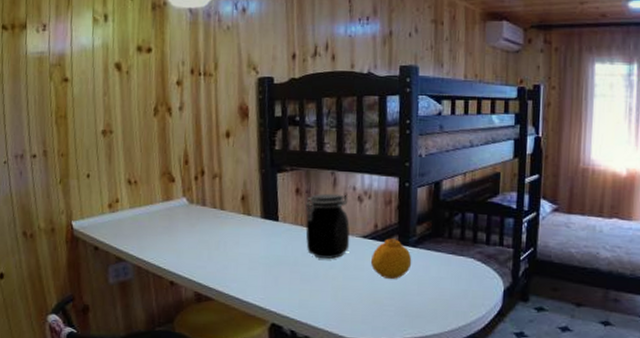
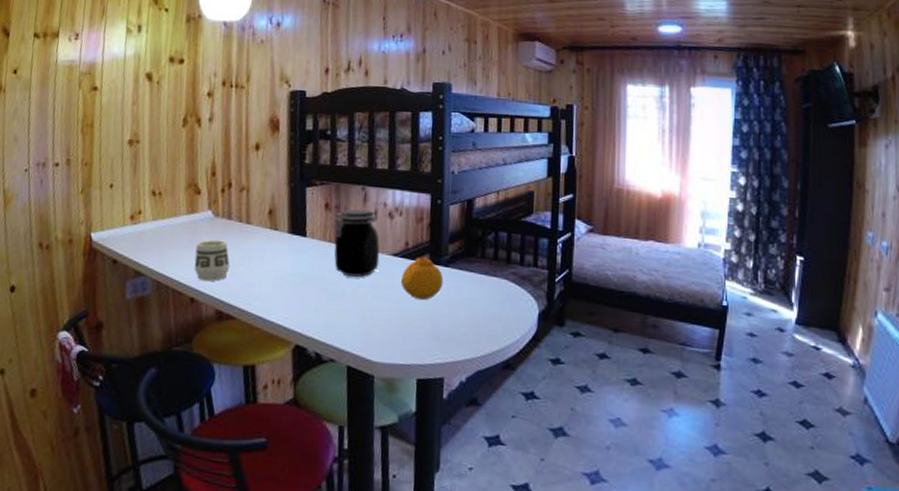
cup: none [172,225,207,266] -> present [193,239,230,282]

